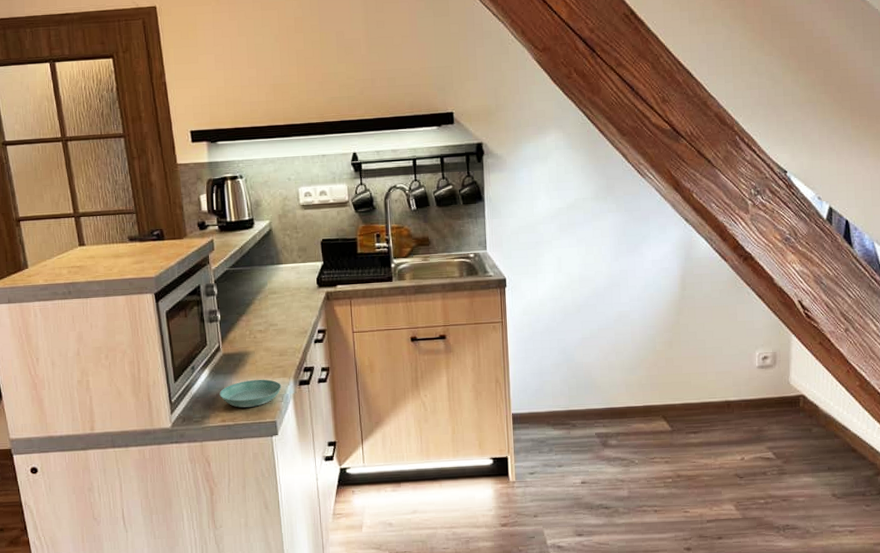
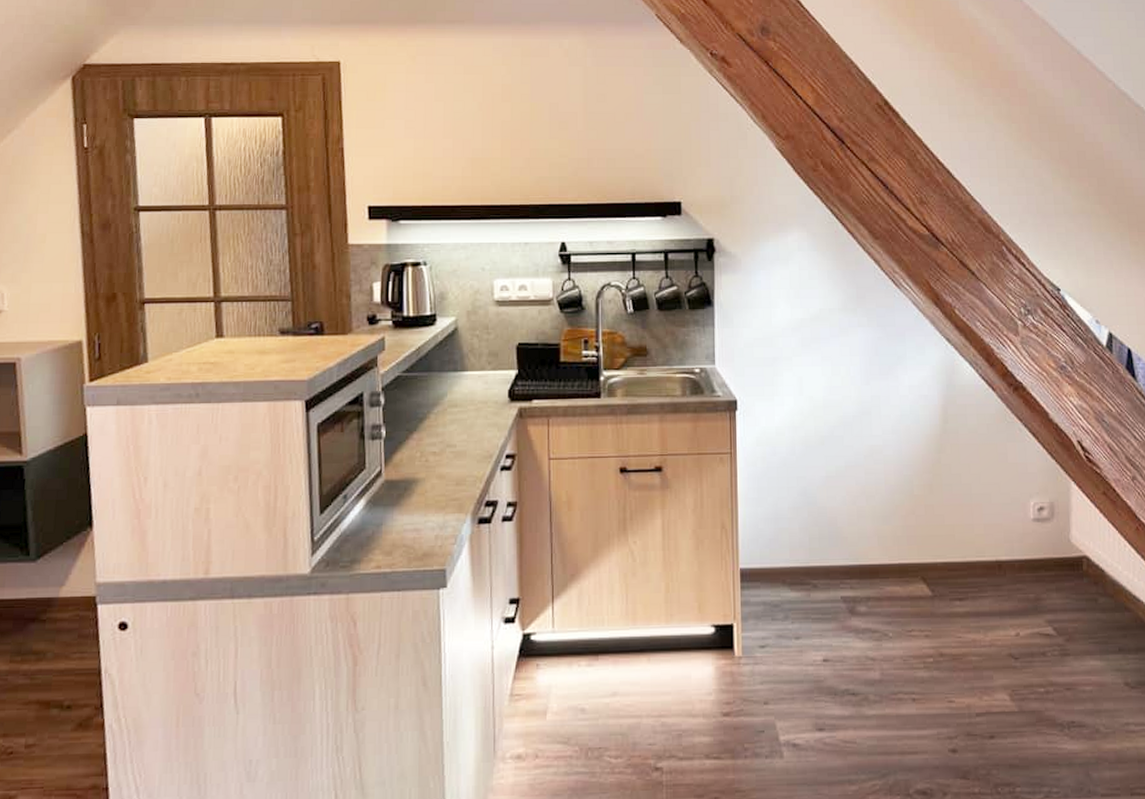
saucer: present [219,379,281,408] -> none [376,514,455,550]

